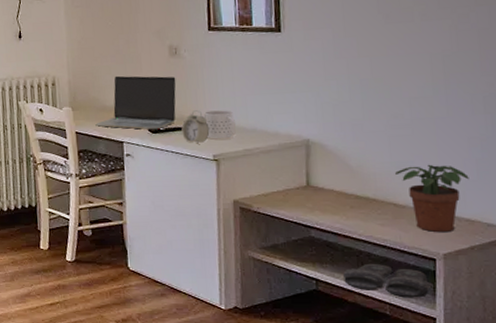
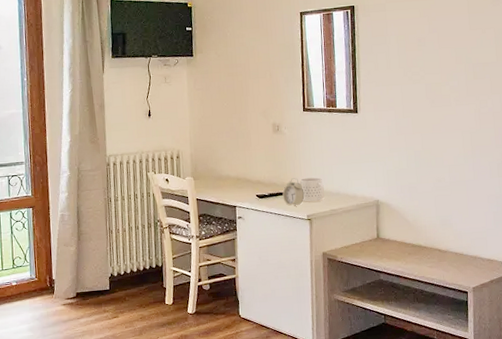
laptop: present [94,75,177,130] -> none [212,149,279,196]
slippers: present [343,263,434,298] -> none [404,298,466,324]
potted plant: present [395,164,469,233] -> none [439,217,489,271]

